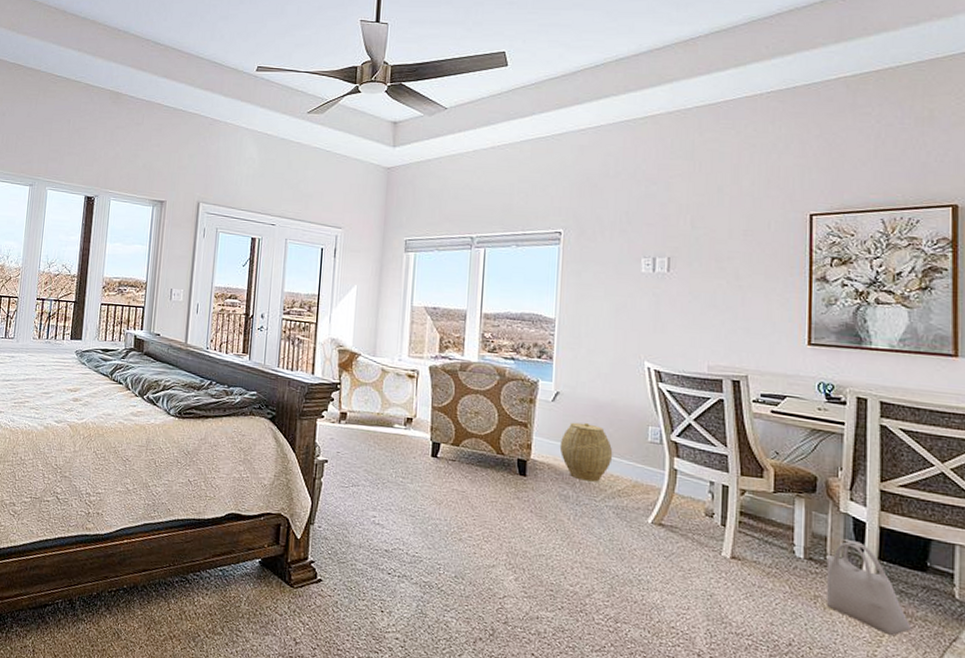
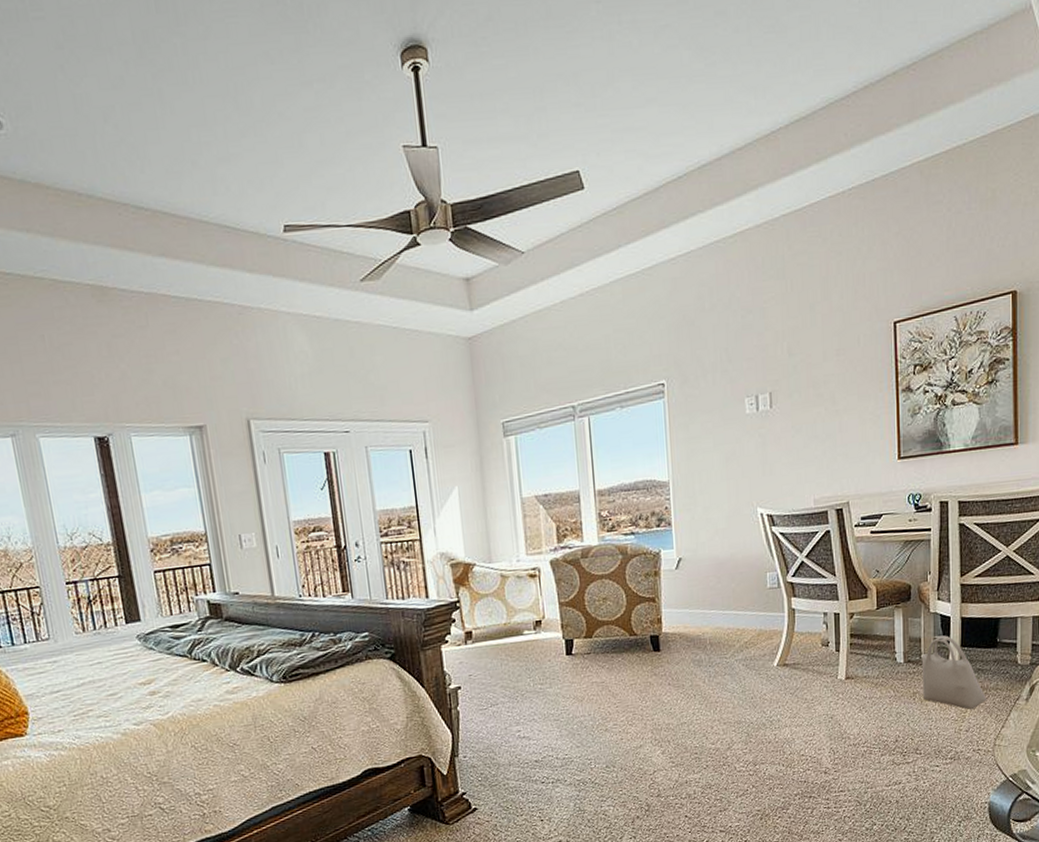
woven basket: present [559,422,613,482] -> none [687,582,738,642]

